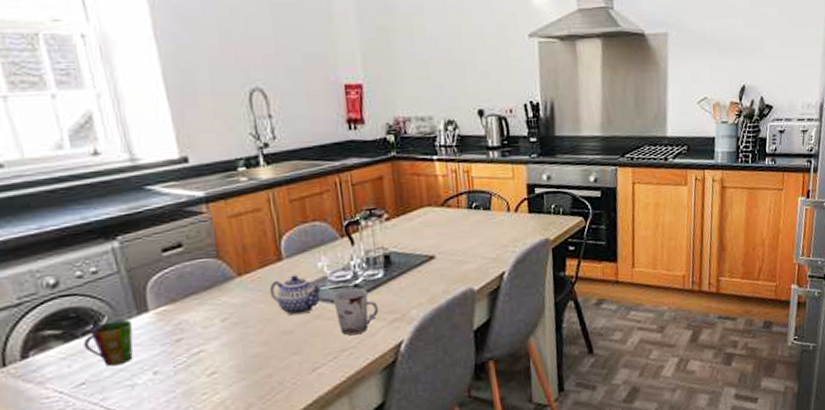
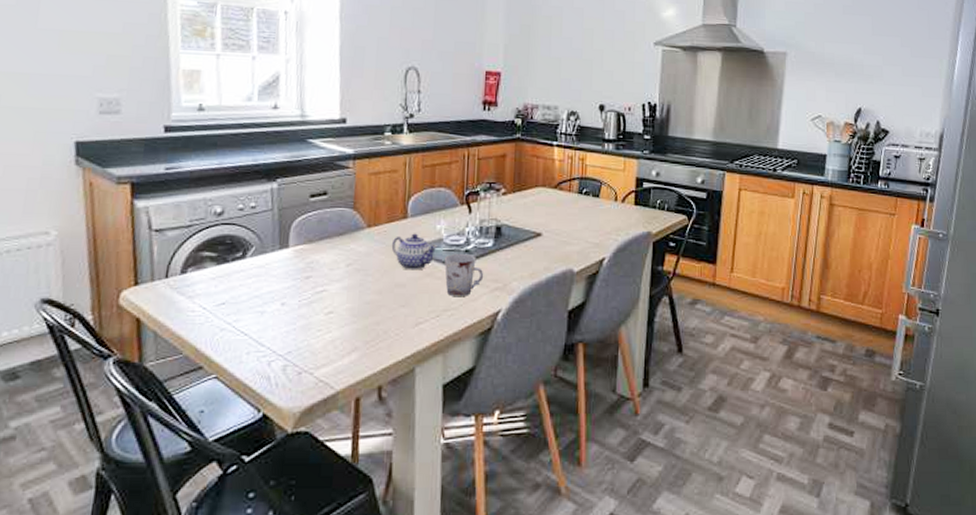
cup: present [84,320,133,366] -> none [231,252,274,292]

